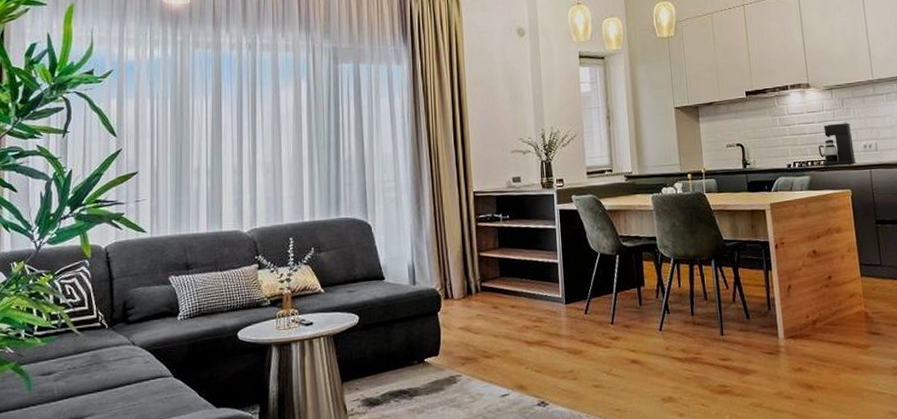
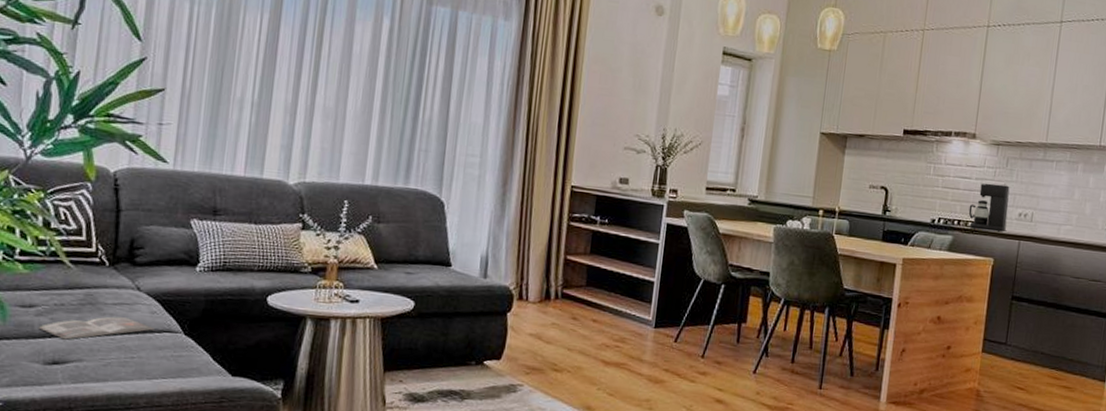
magazine: none [57,370,149,398] -> present [38,316,155,340]

